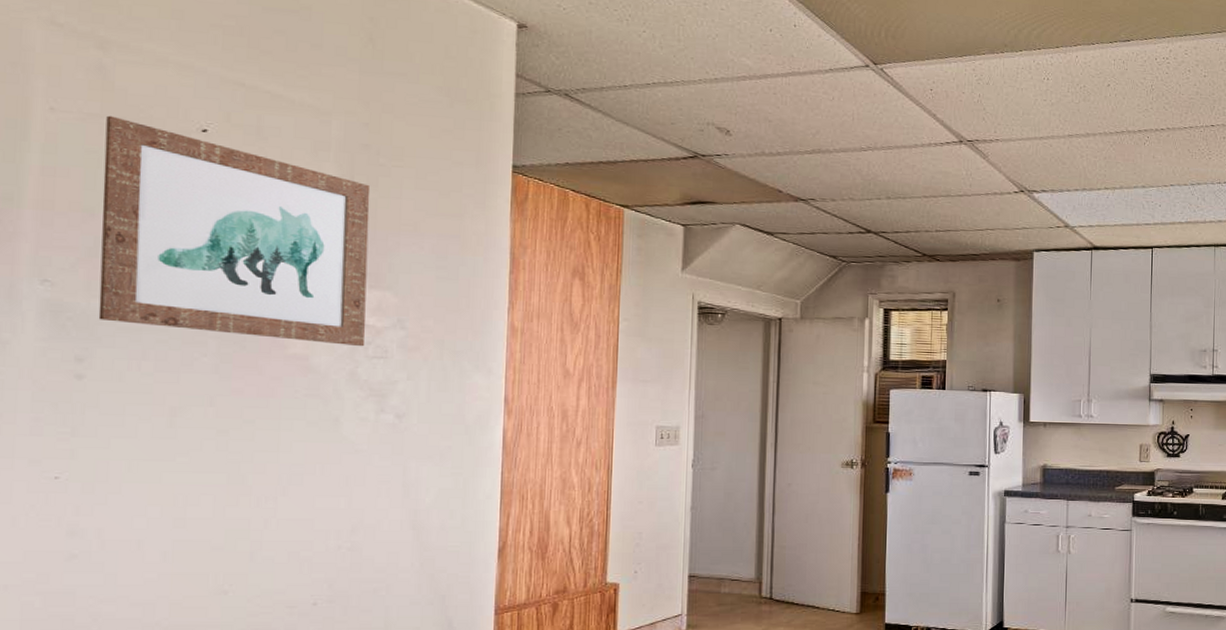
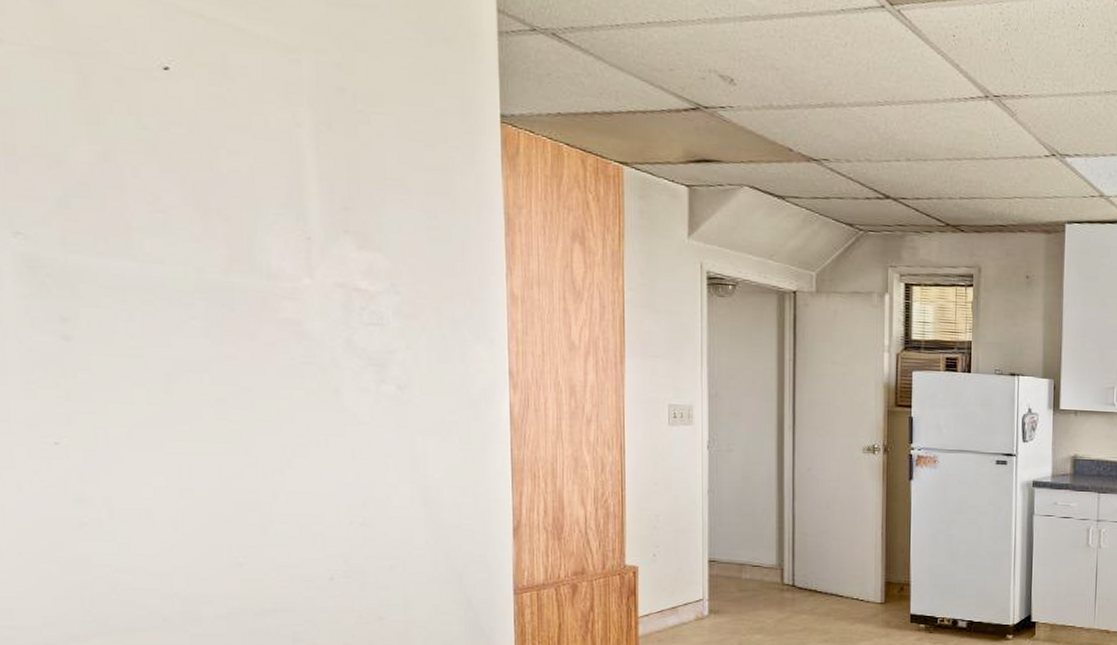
wall art: present [98,115,371,347] -> none [59,49,359,313]

